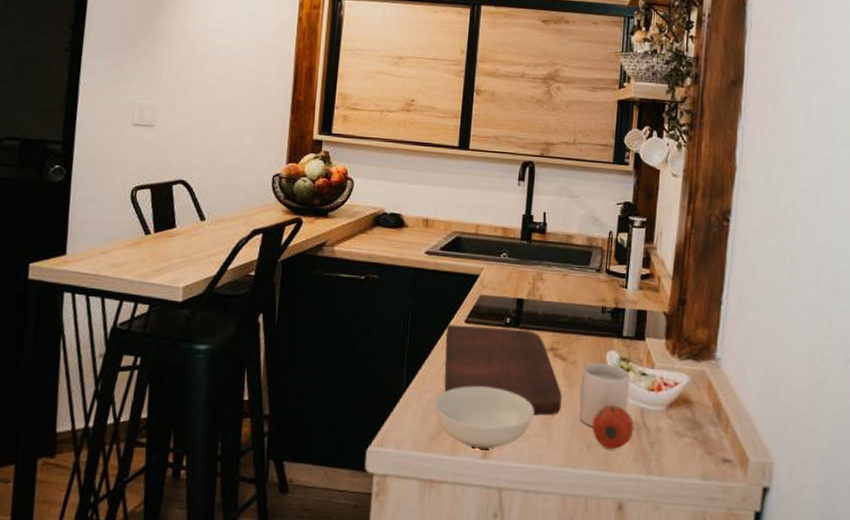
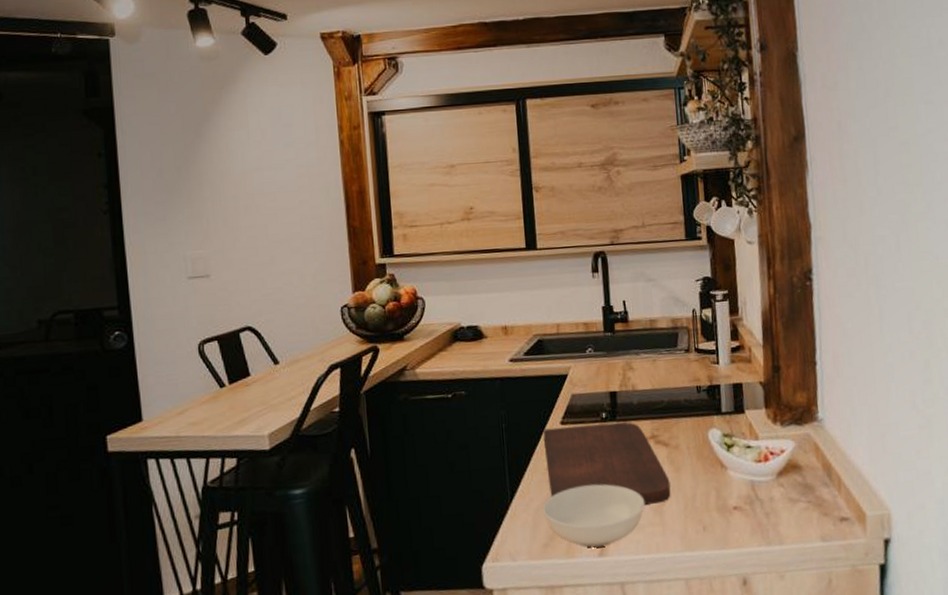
mug: present [579,362,630,427] -> none [686,442,738,508]
tomato: present [592,405,634,450] -> none [704,482,747,528]

